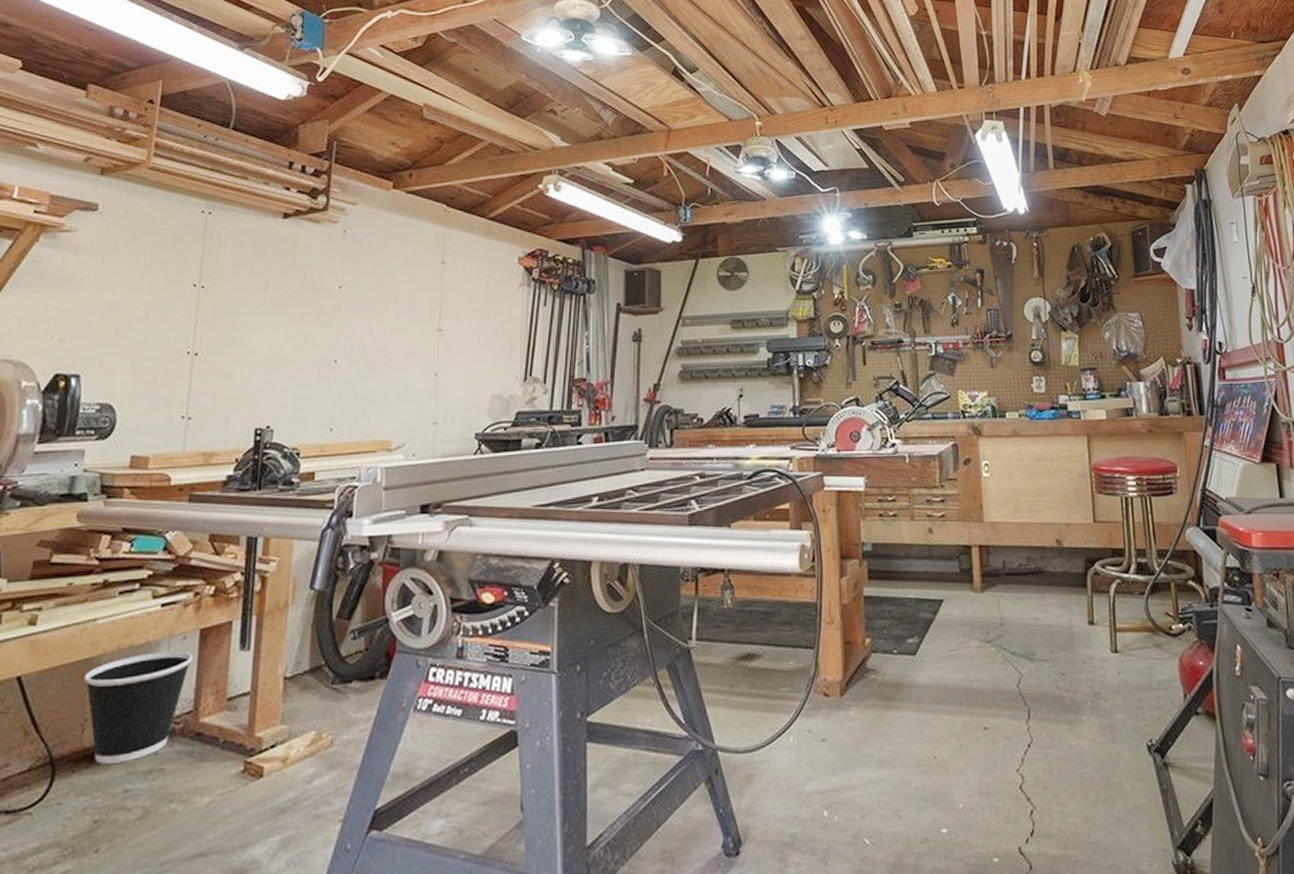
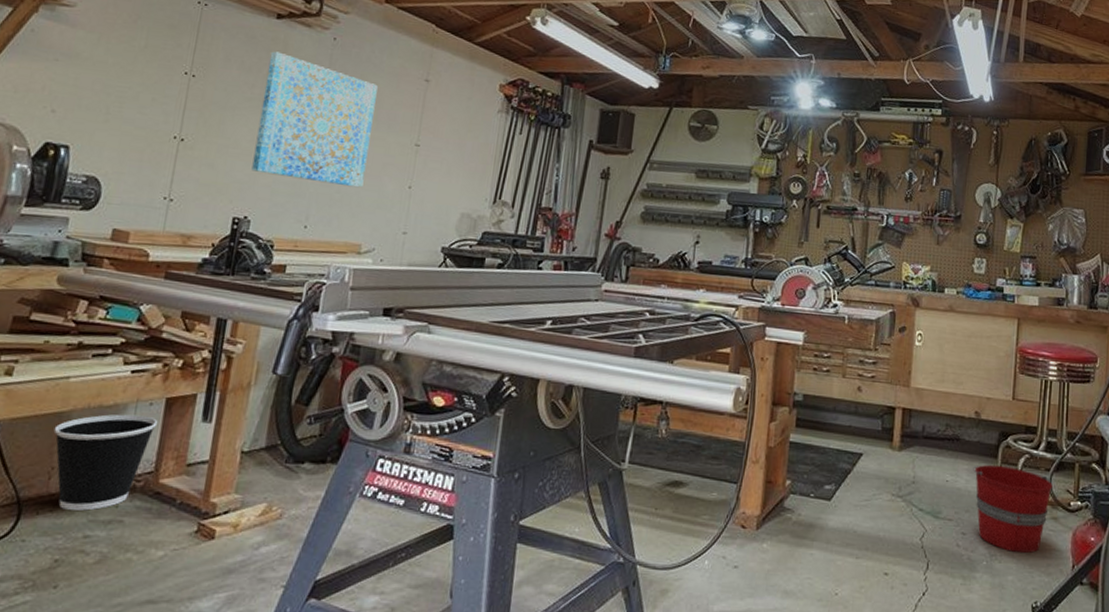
wall art: none [270,252,393,382] -> present [251,51,378,188]
bucket: none [1061,594,1150,688] -> present [972,464,1053,553]

